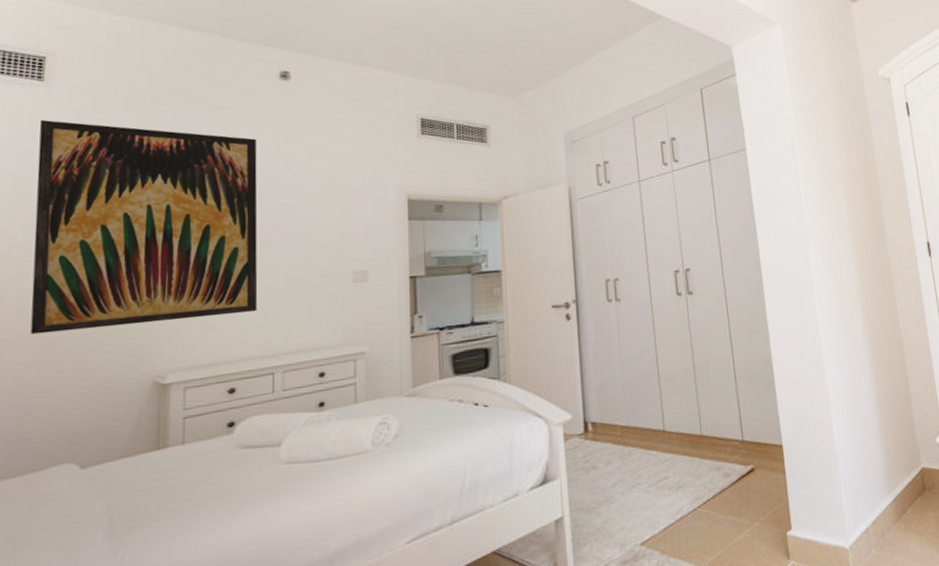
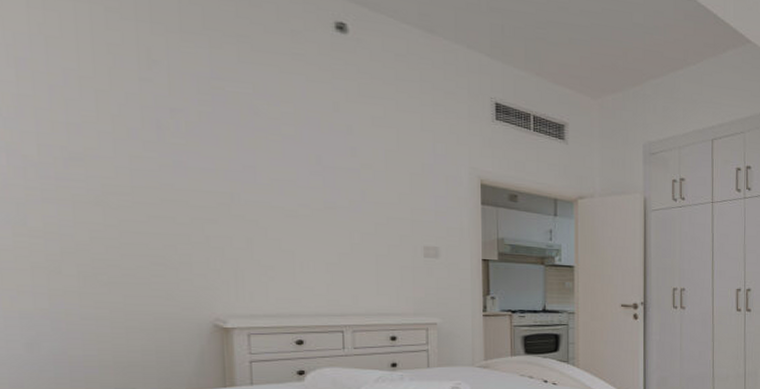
wall art: present [30,119,258,335] -> none [39,24,323,271]

